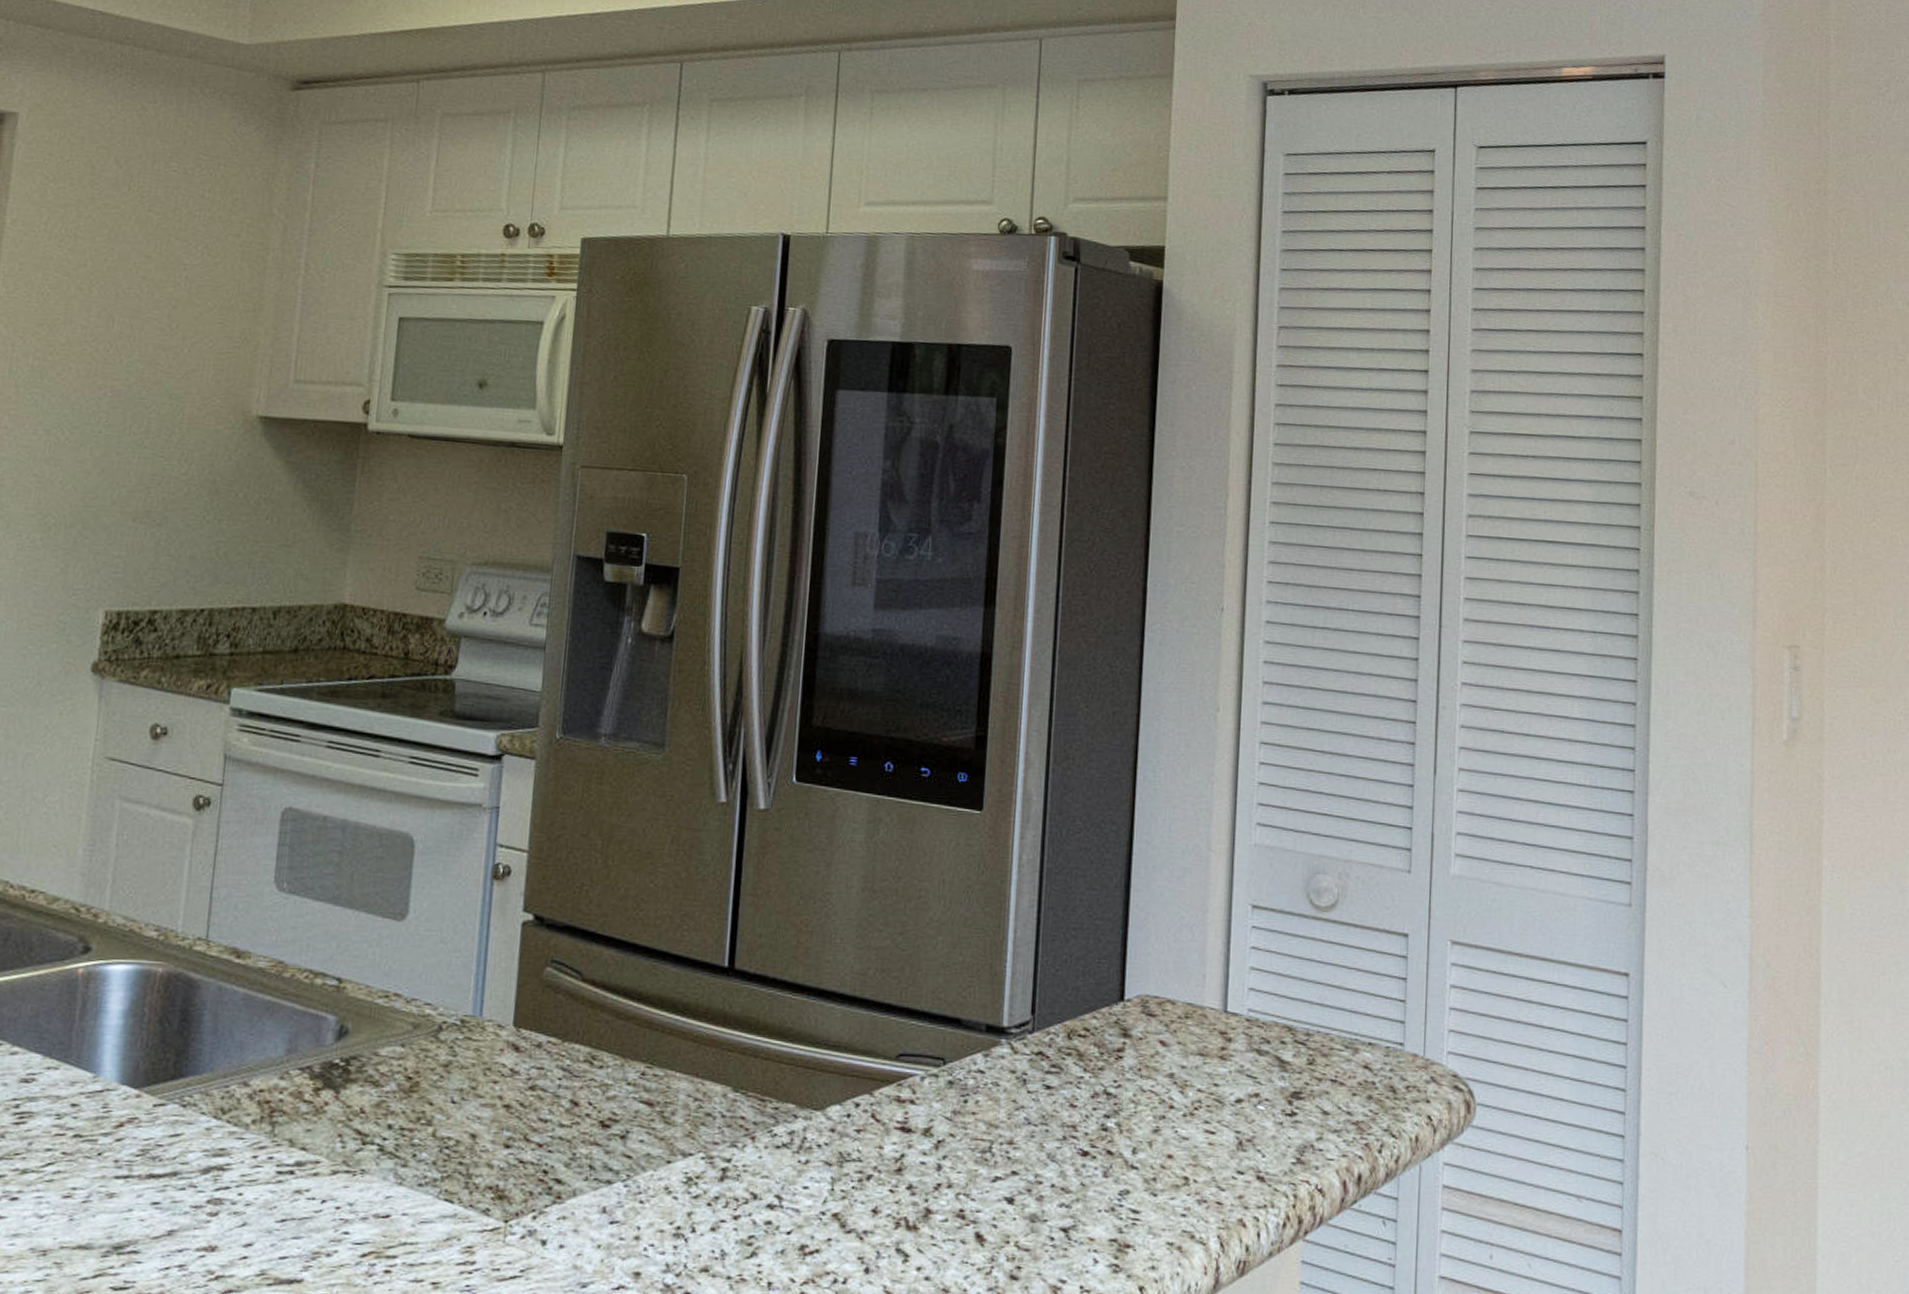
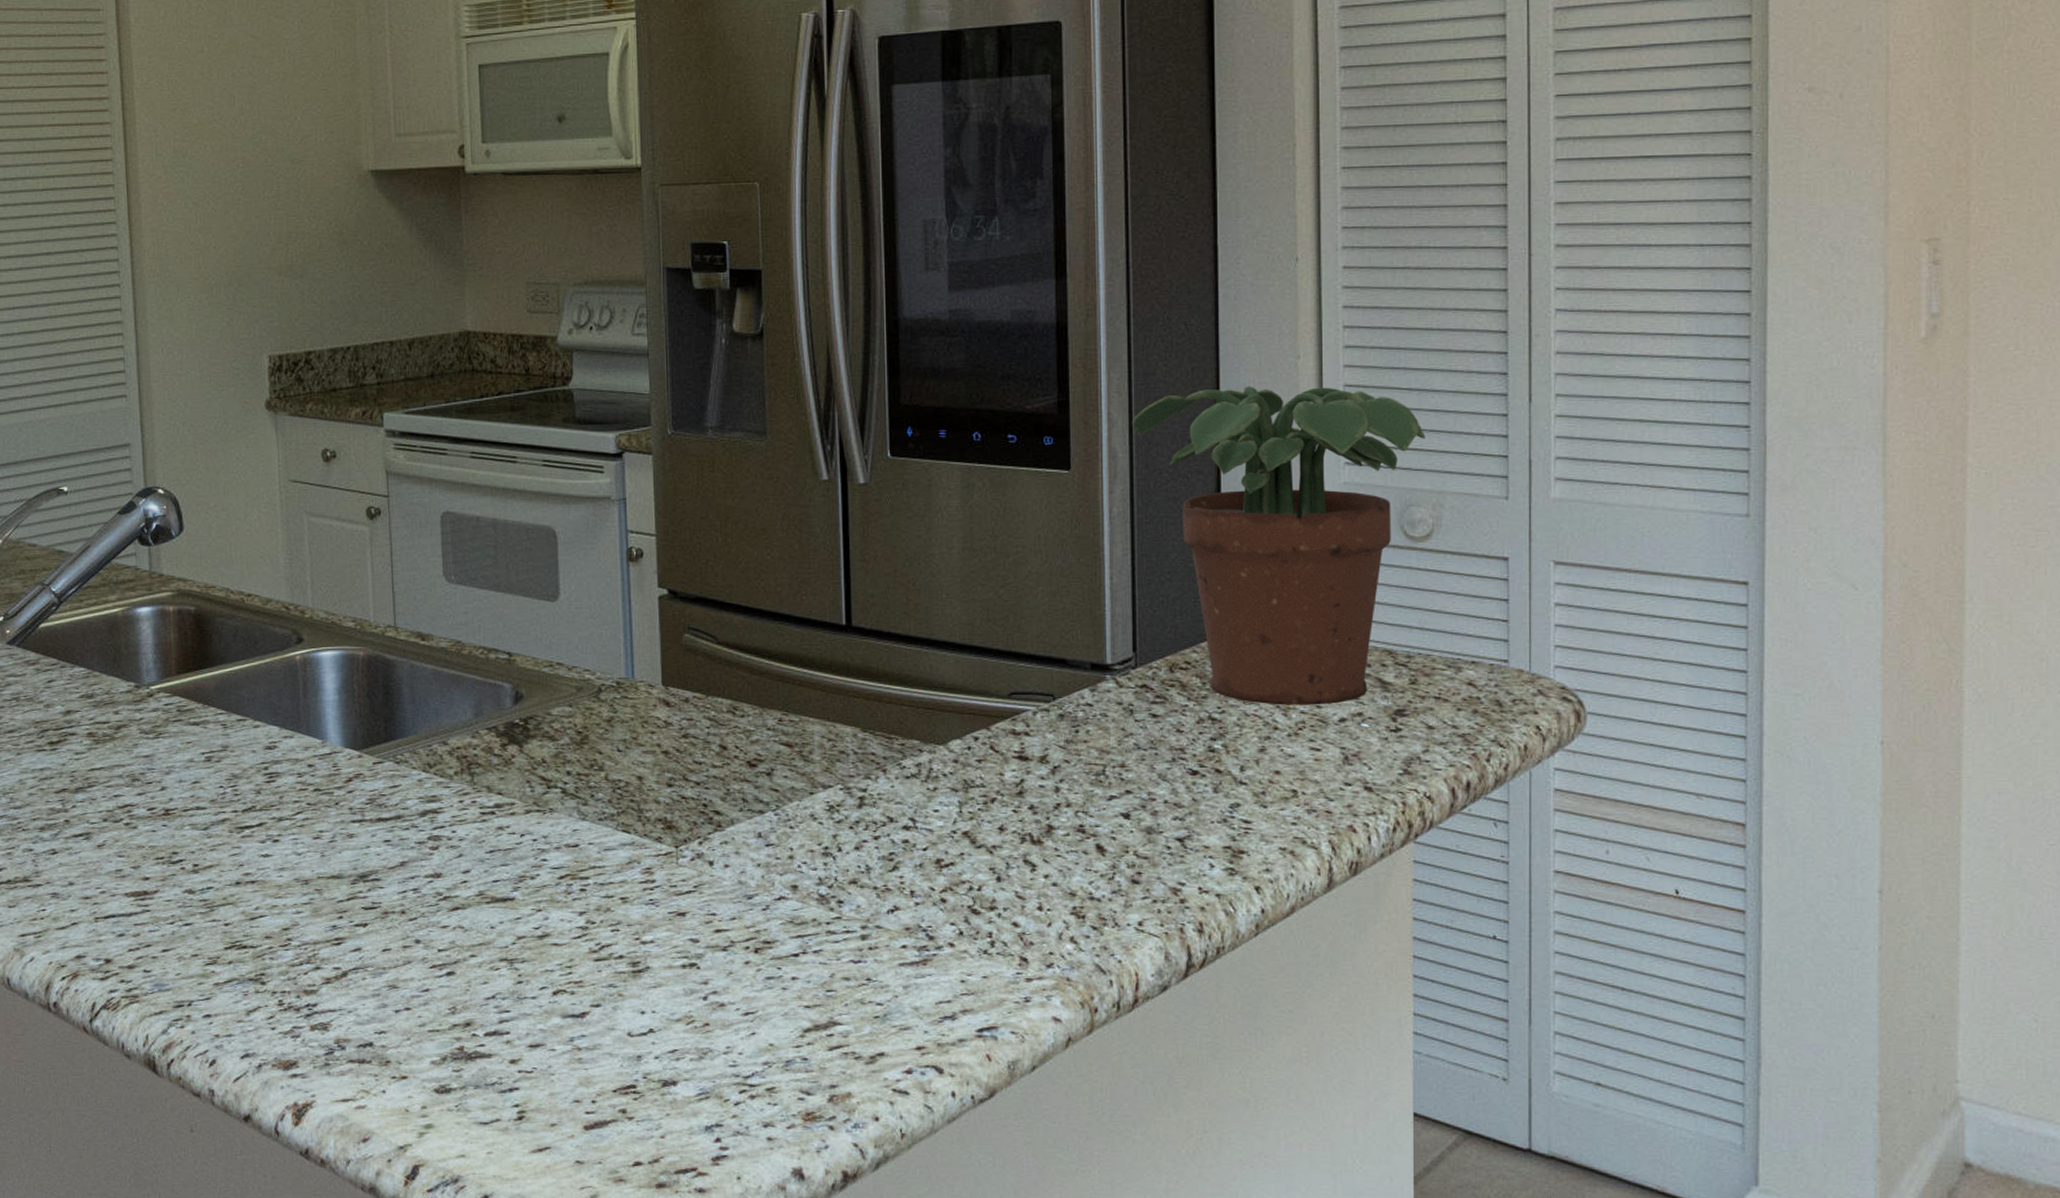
potted plant: none [1048,735,1336,1083] -> present [1131,386,1426,706]

